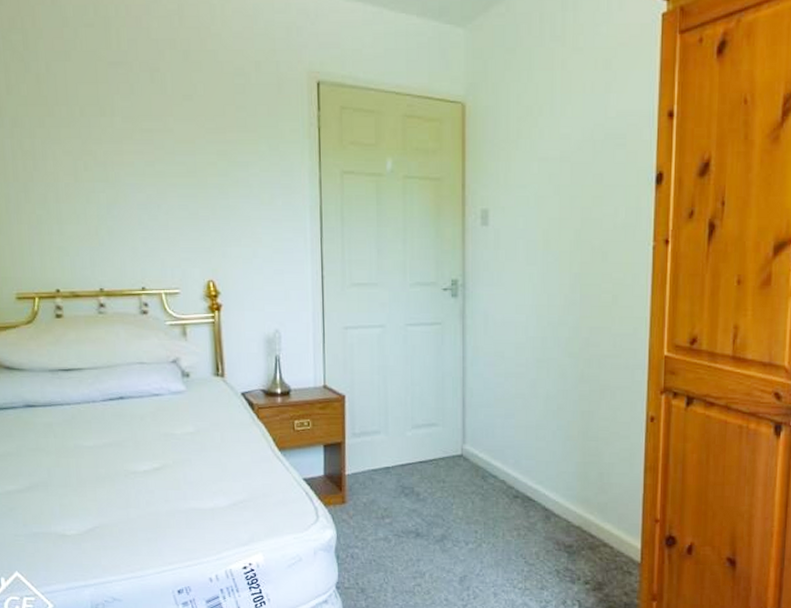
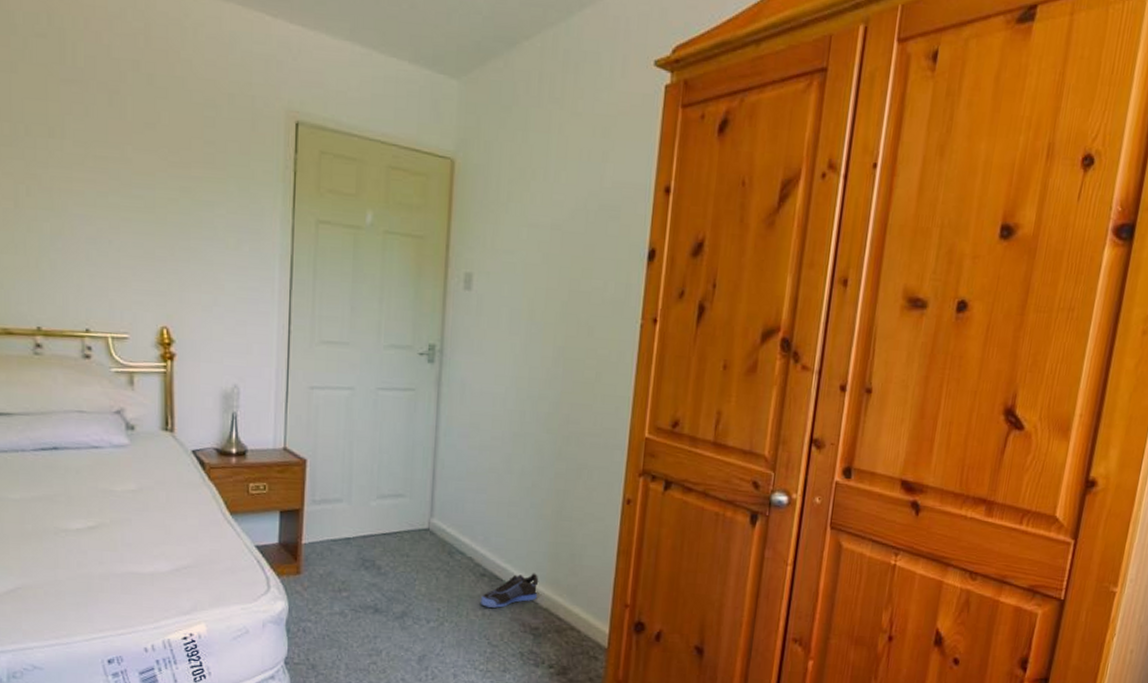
sneaker: none [514,493,570,528] -> present [480,573,539,608]

